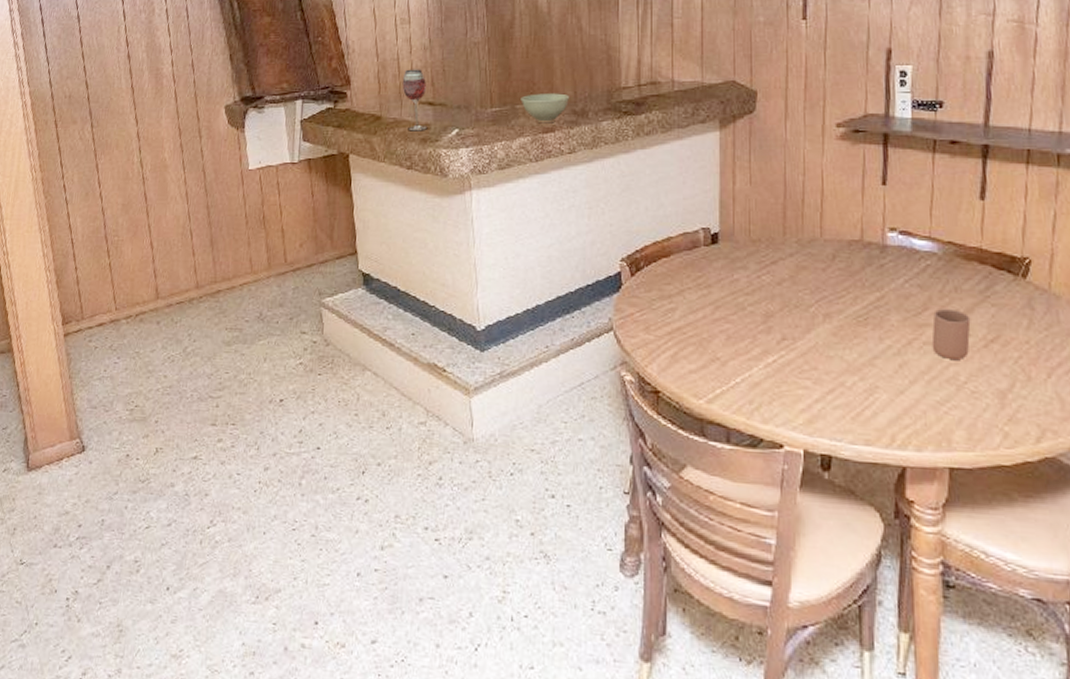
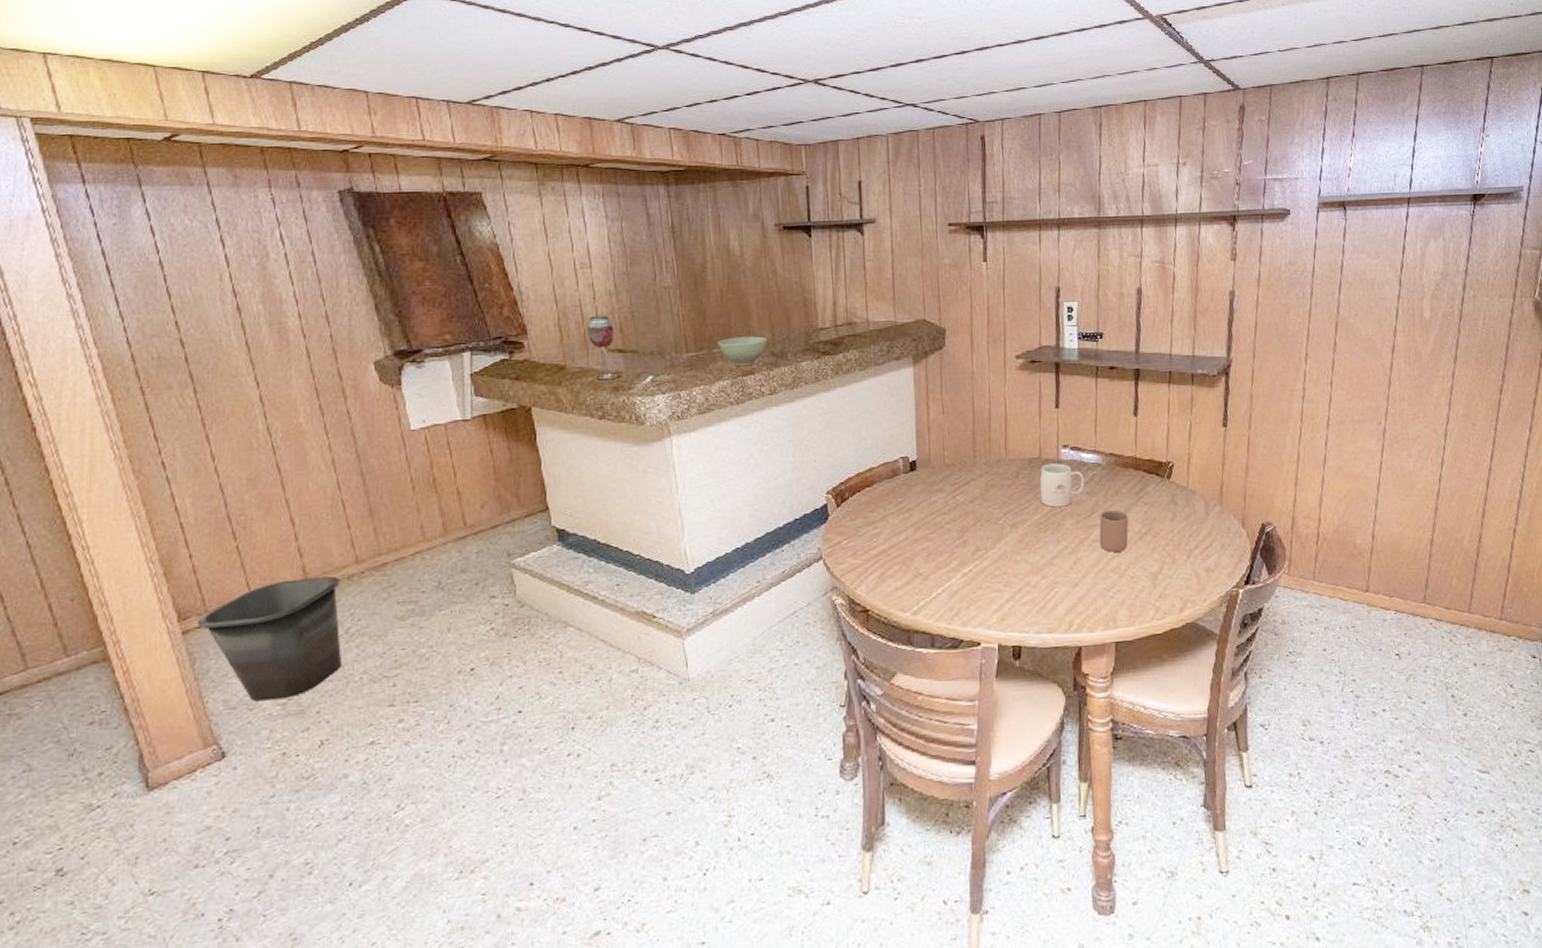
waste bin: none [75,297,183,405] -> present [197,576,341,702]
mug: none [859,248,916,299] -> present [1039,463,1085,508]

